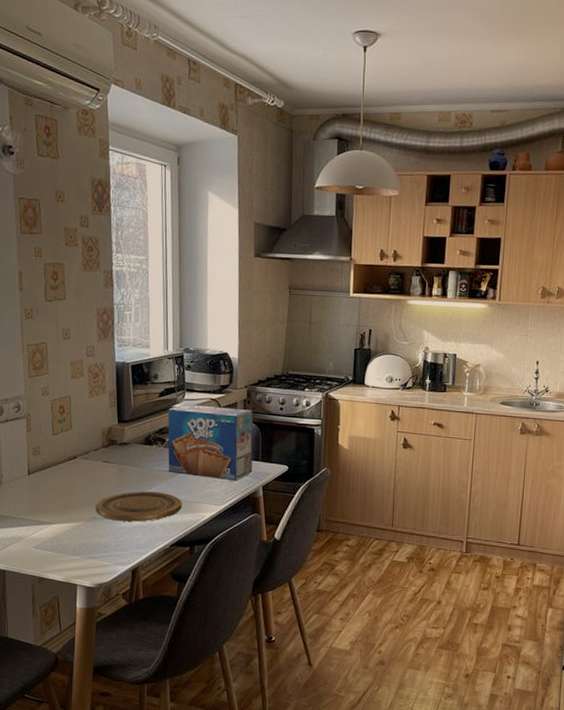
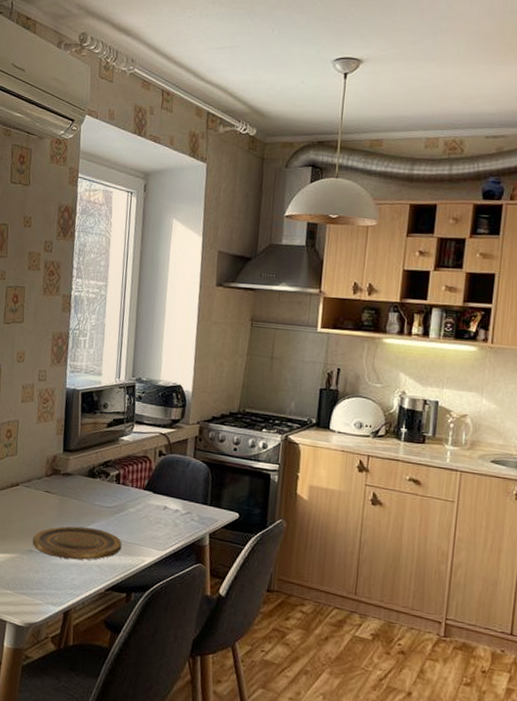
toaster pastry box: present [167,404,253,481] -> none [110,437,204,525]

